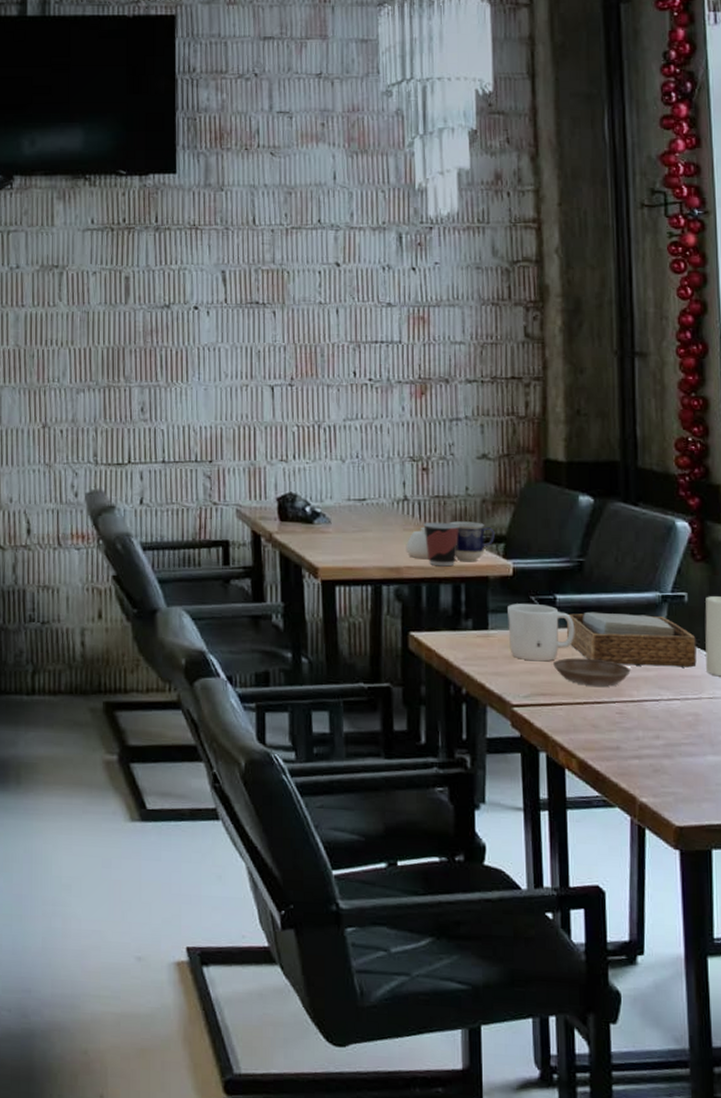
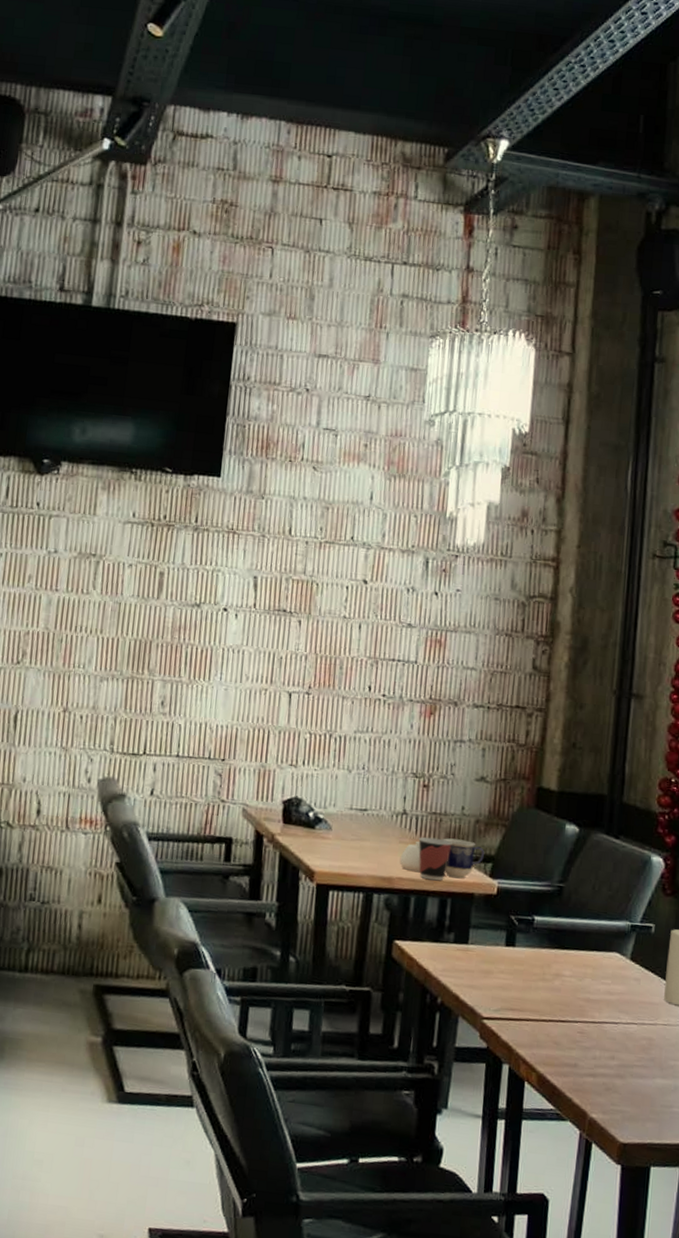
mug: present [508,604,575,662] -> none [486,921,549,979]
saucer: present [552,658,631,686] -> none [524,977,595,1006]
napkin holder: present [566,611,697,668] -> none [539,934,658,995]

